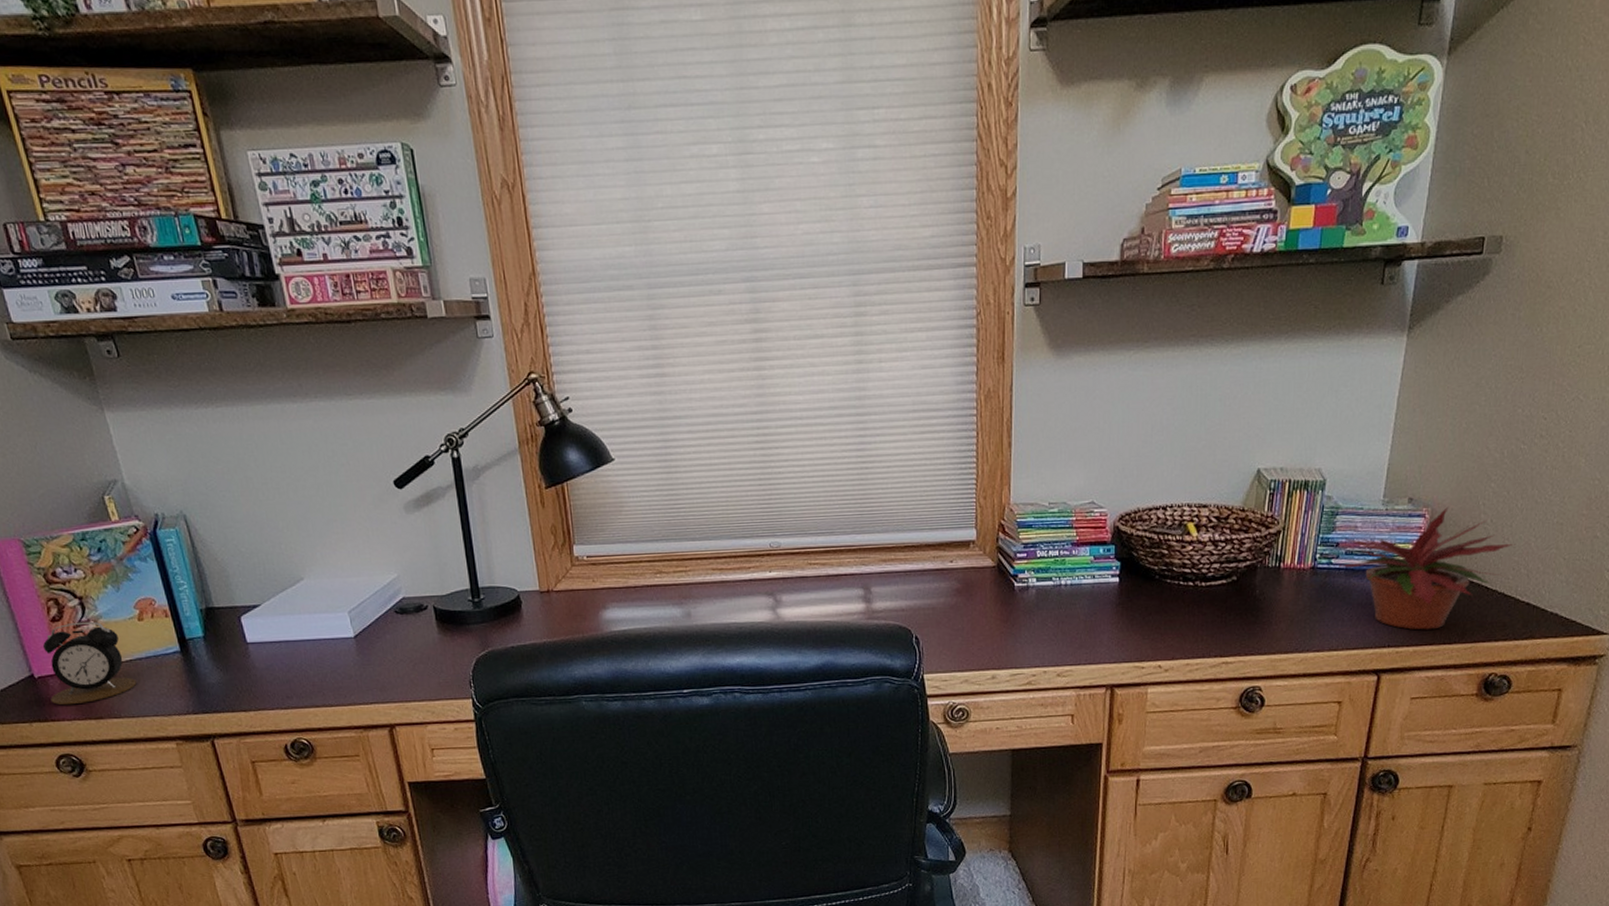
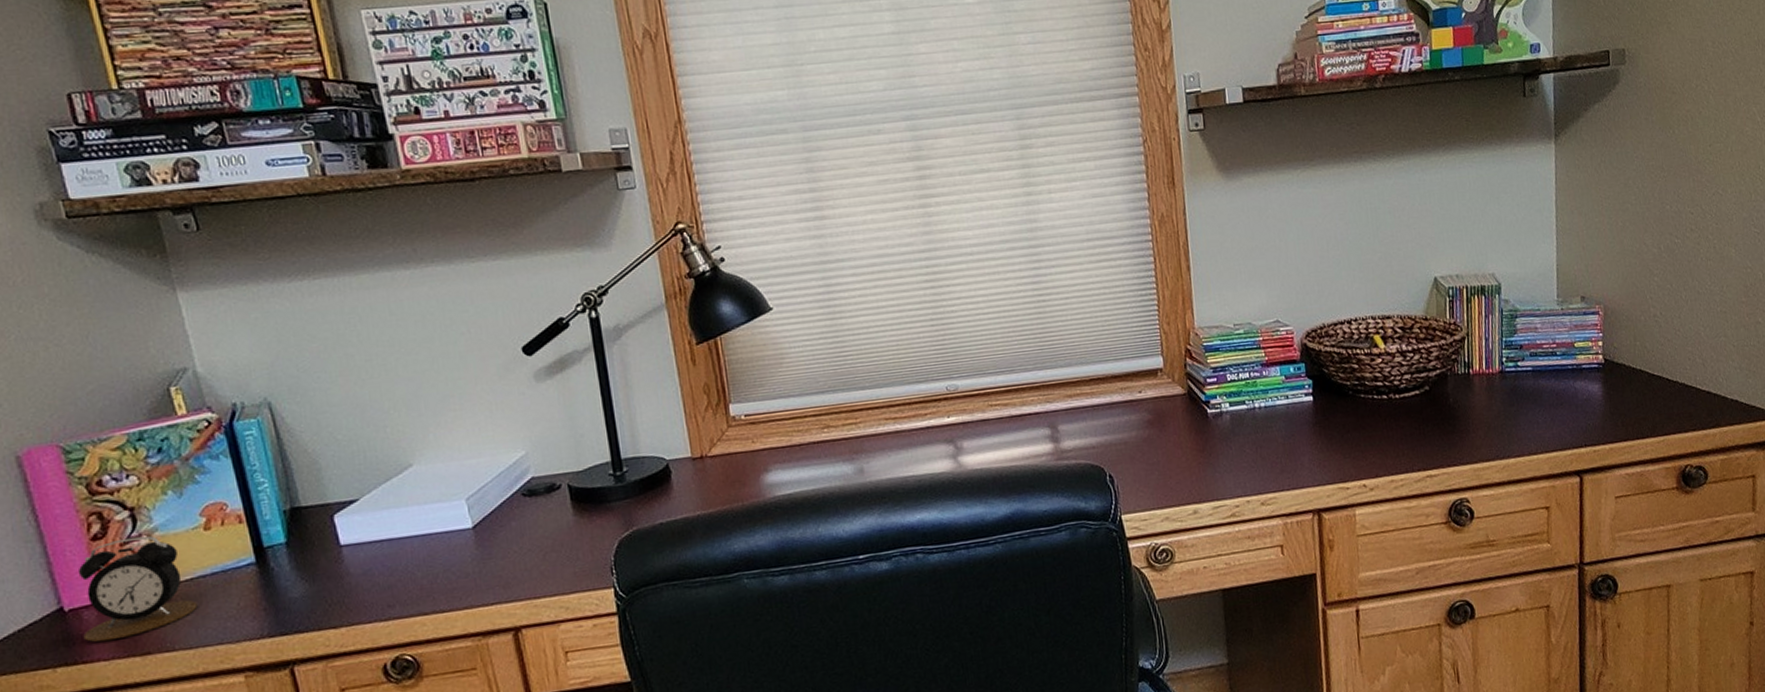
potted plant: present [1339,507,1515,630] -> none [1525,303,1687,427]

